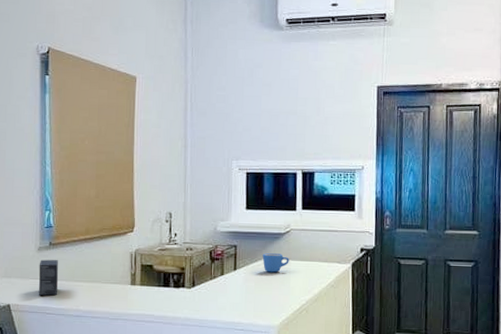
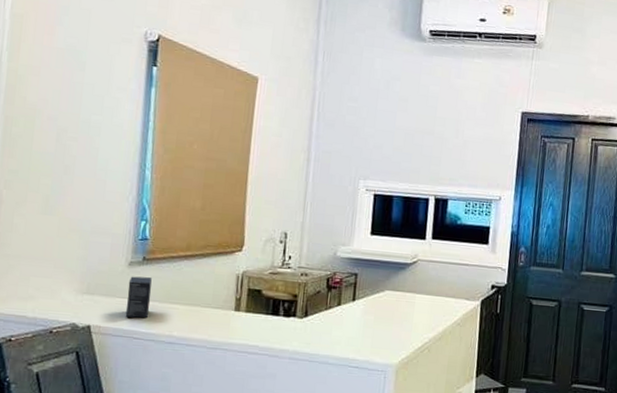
mug: present [262,252,289,273] -> none [384,284,414,306]

